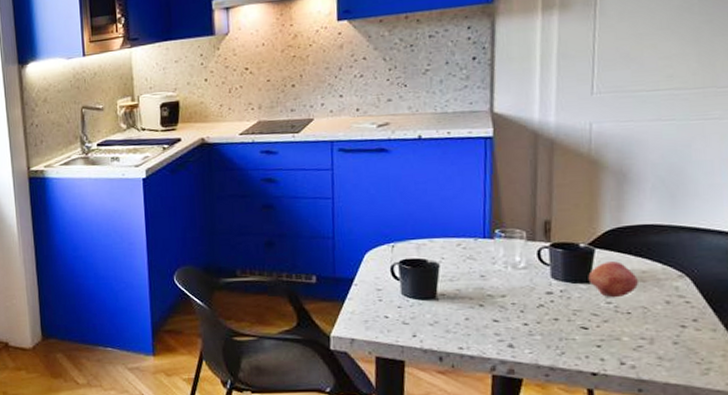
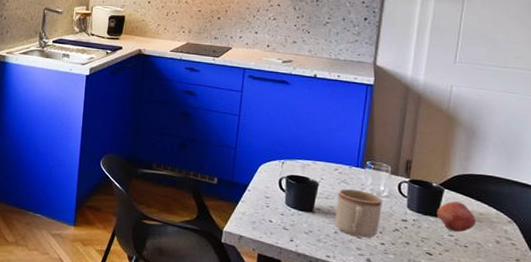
mug: none [463,265,521,321] -> present [335,189,383,238]

